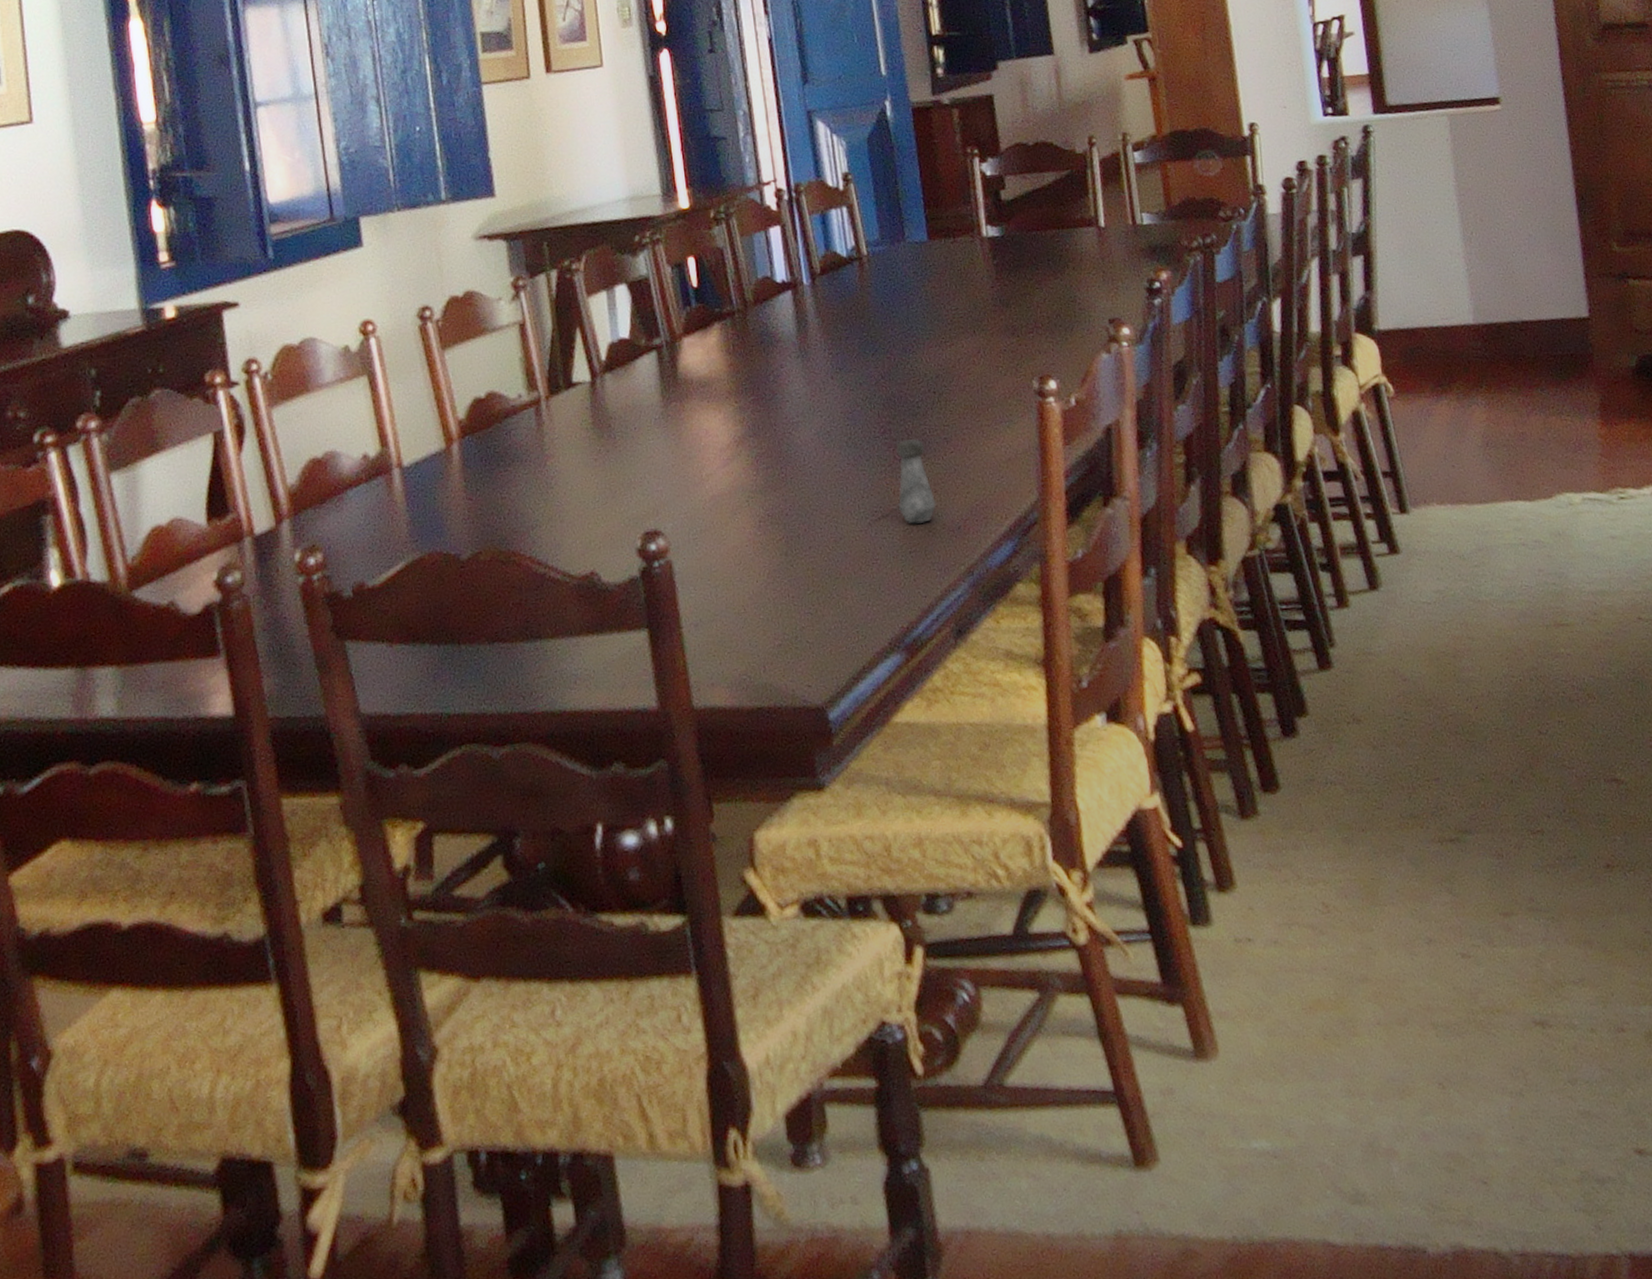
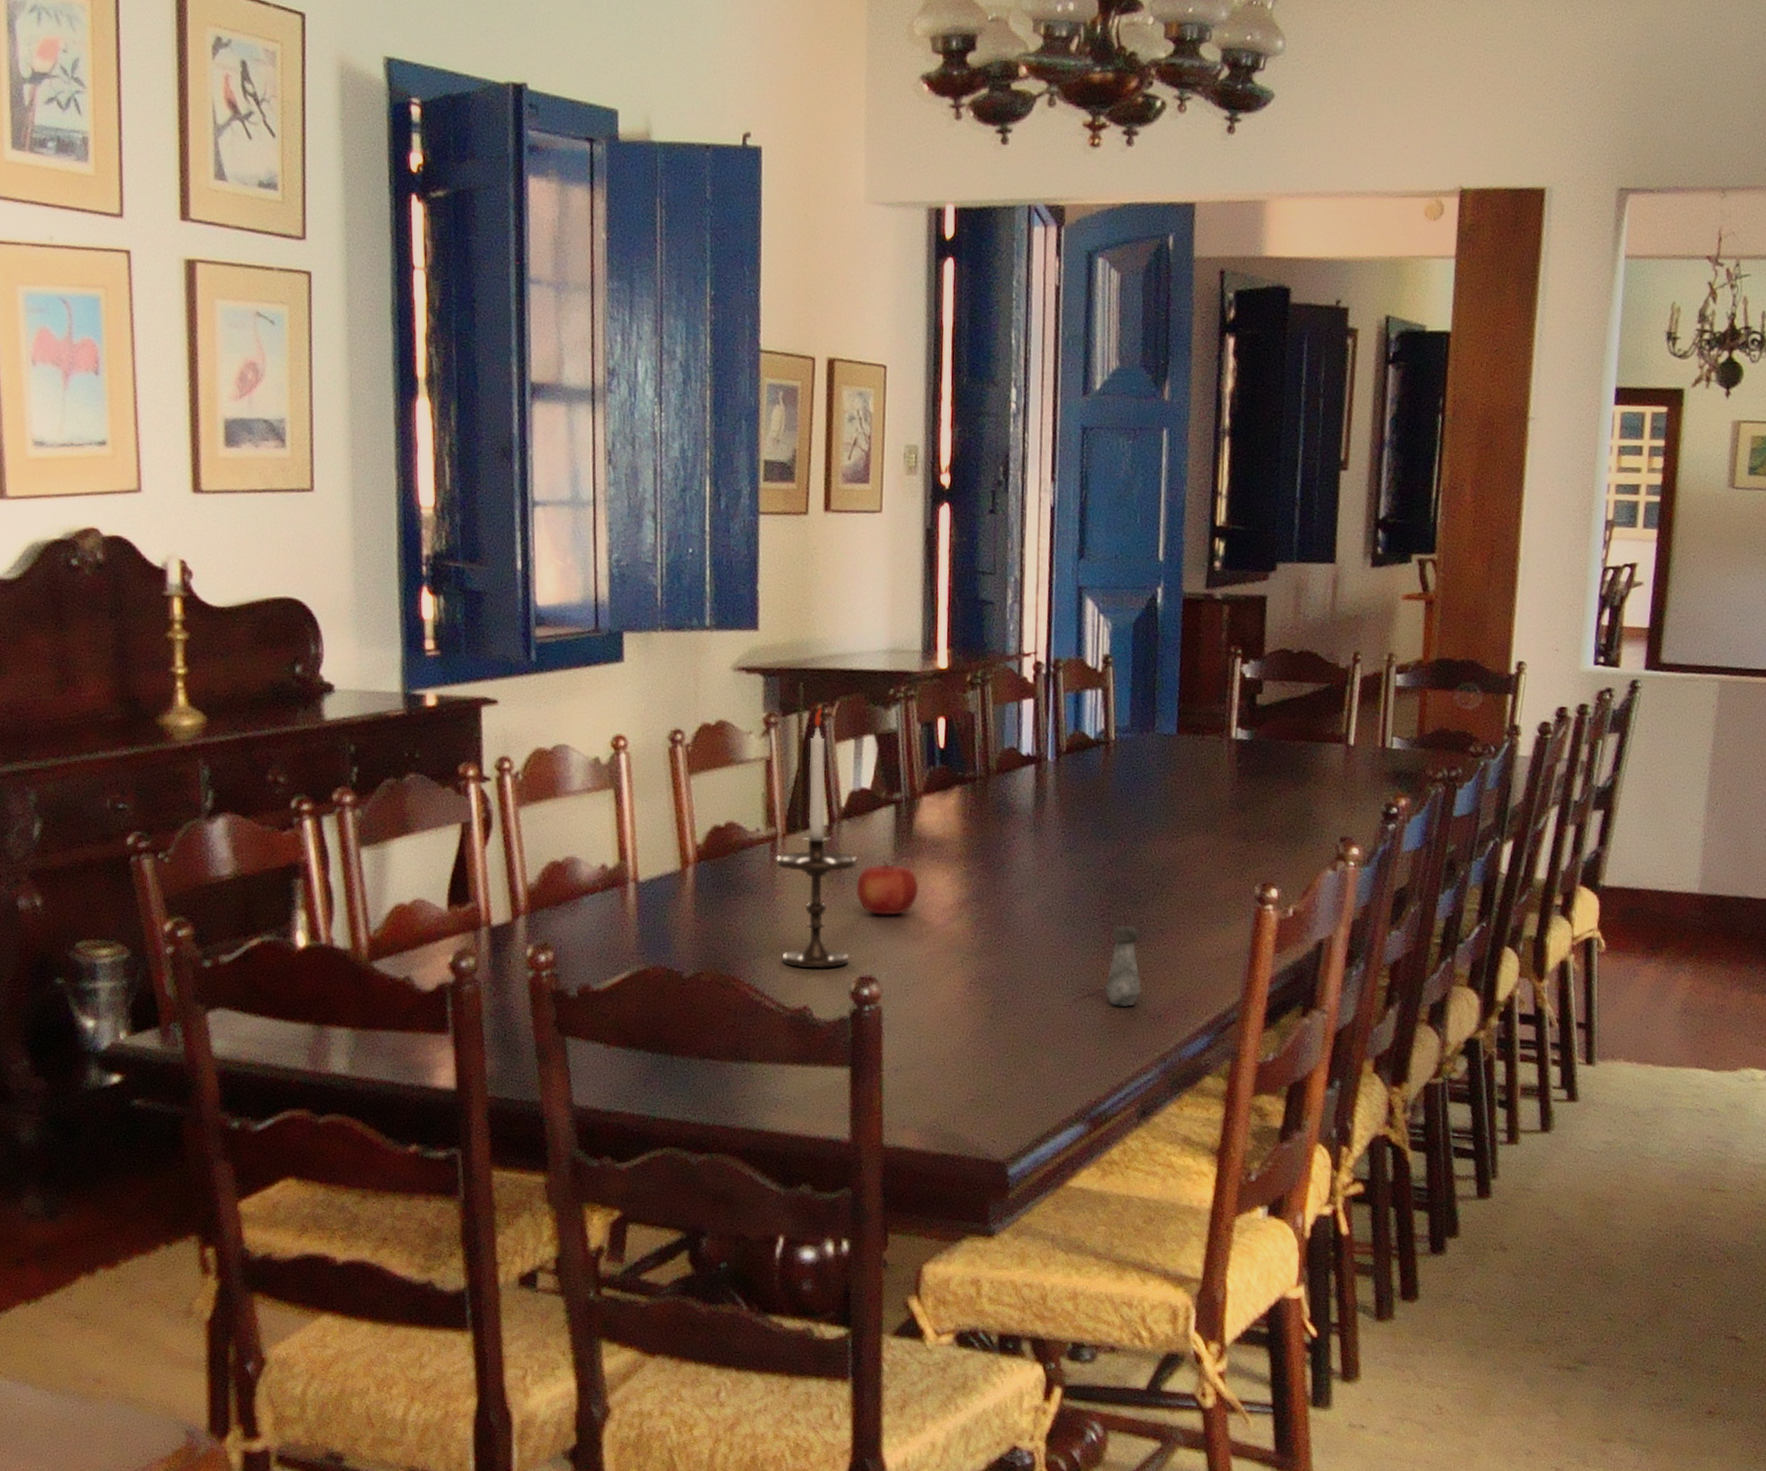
candlestick: none [542,262,631,533] -> present [776,705,857,969]
fruit: none [627,408,692,466] -> present [855,860,918,916]

